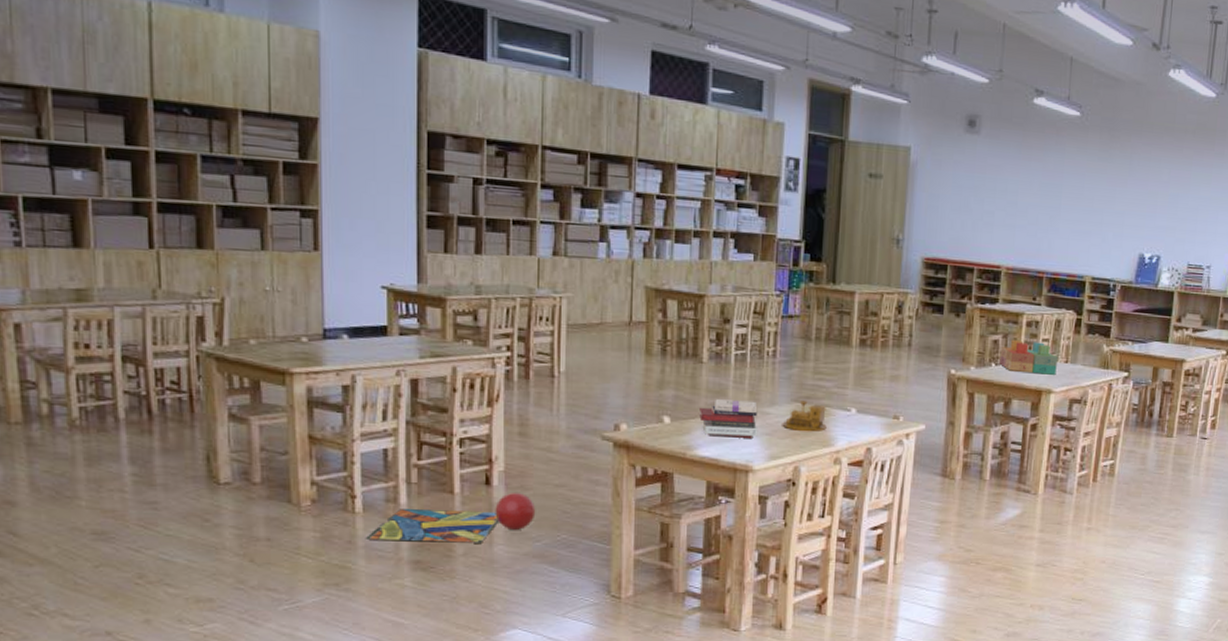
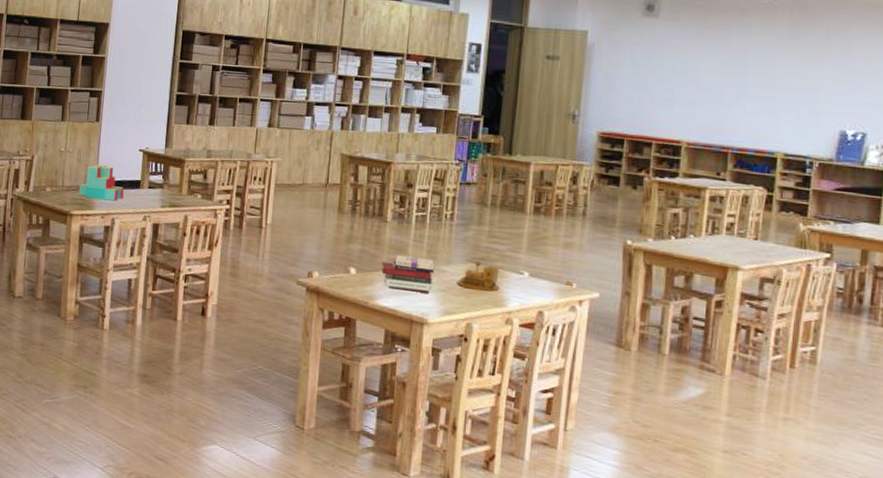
toy blocks: none [299,307,365,353] -> present [79,165,124,201]
play mat: present [366,509,499,543] -> none [109,329,210,365]
ball: present [495,492,536,531] -> none [206,323,239,358]
toy blocks: present [999,339,1058,375] -> none [679,213,746,252]

